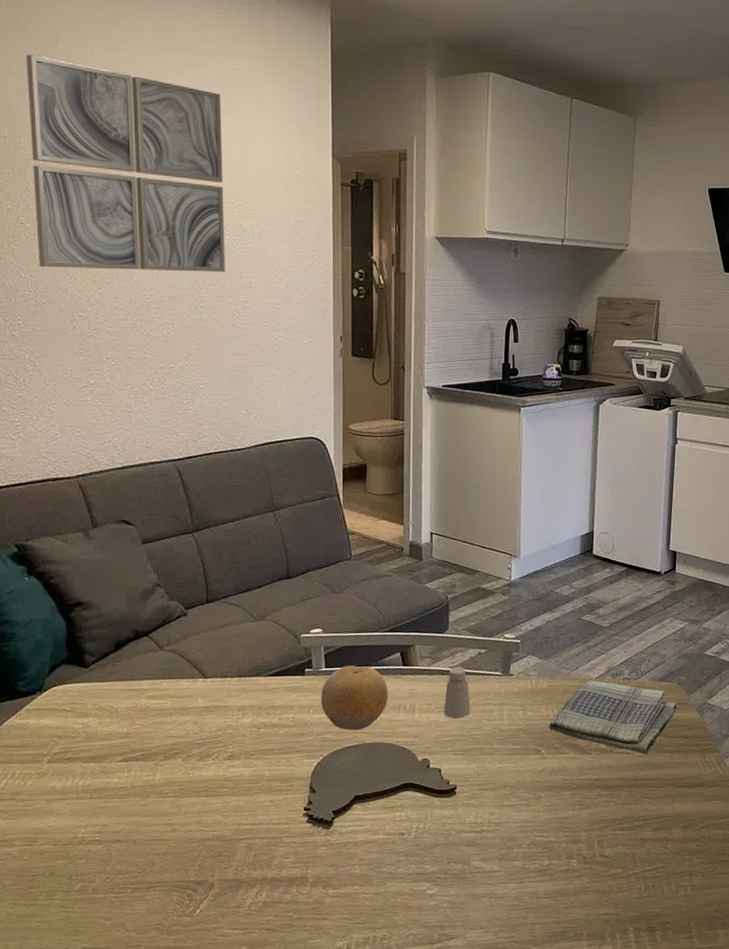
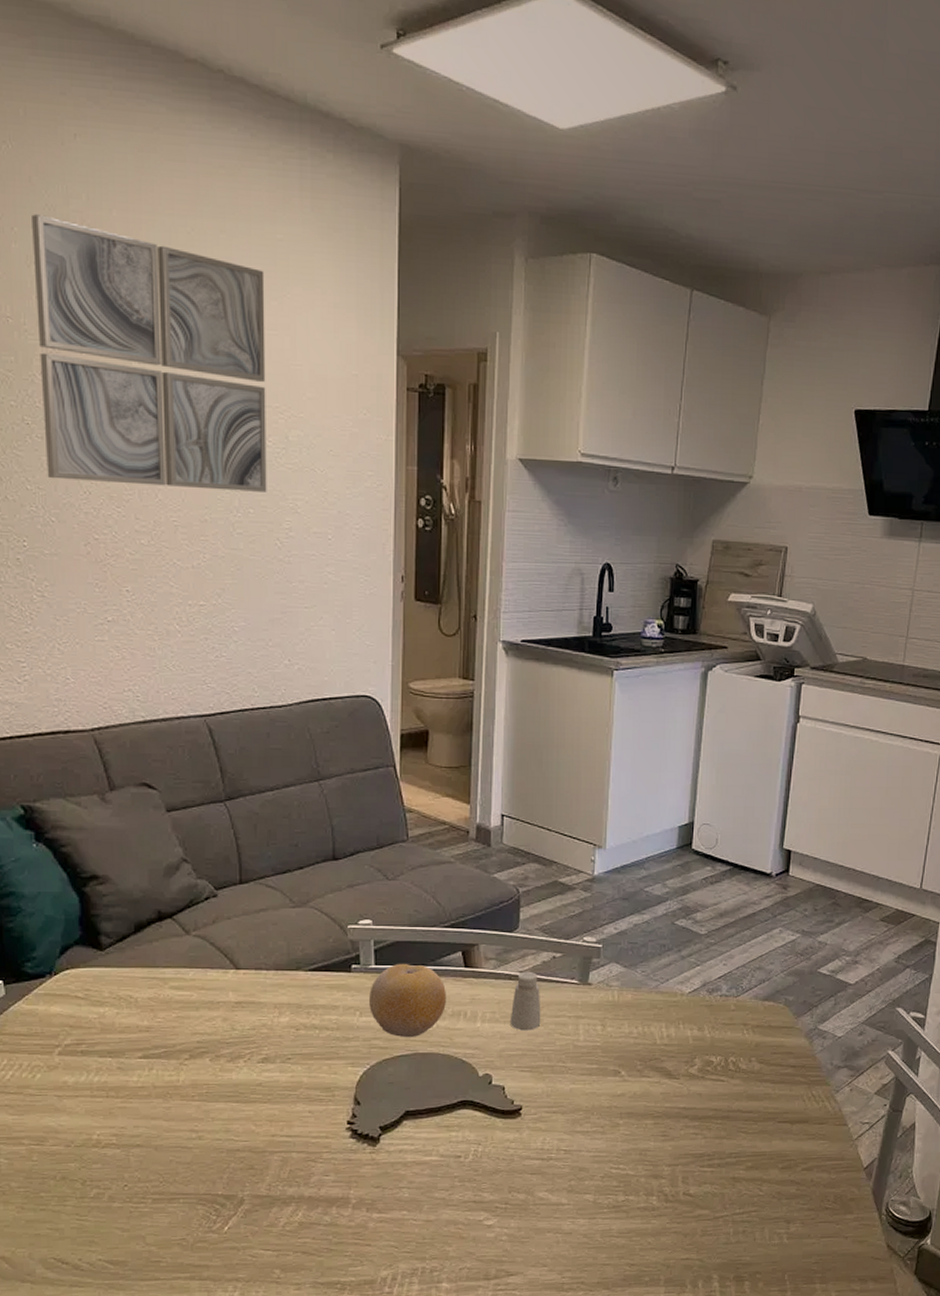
dish towel: present [549,679,678,755] -> none [631,994,783,1083]

